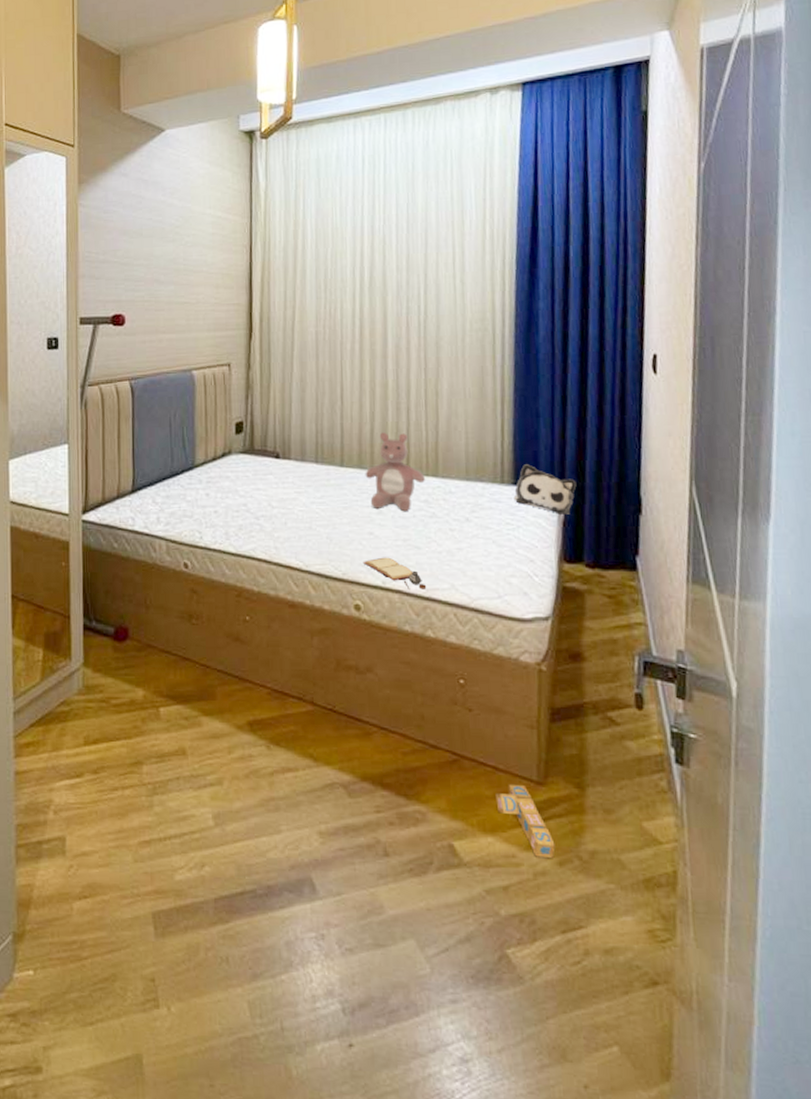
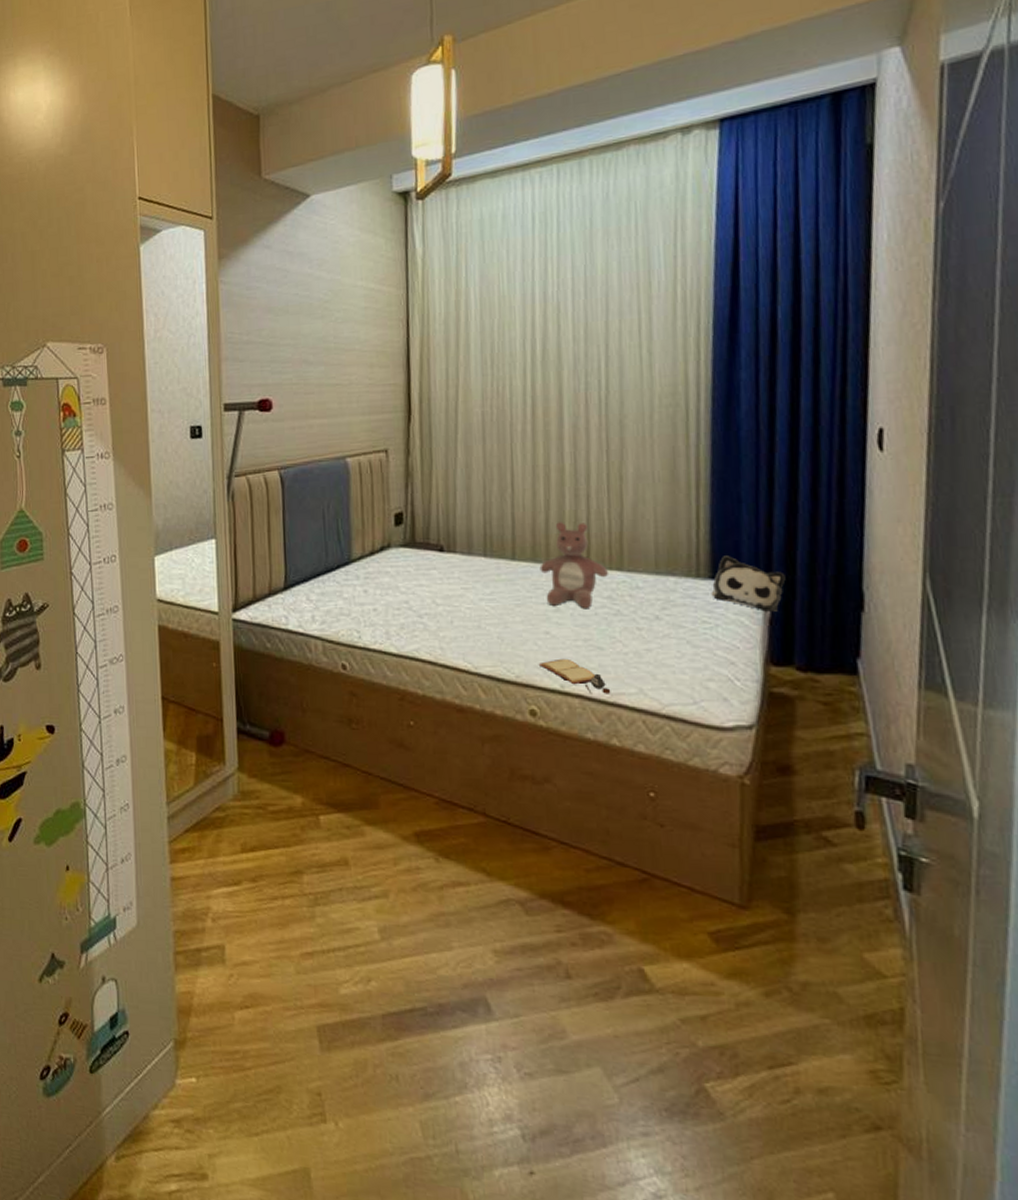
toy blocks: present [495,783,555,858] -> none [691,906,761,988]

